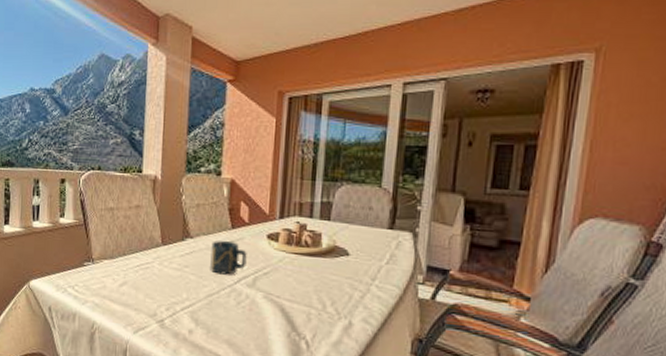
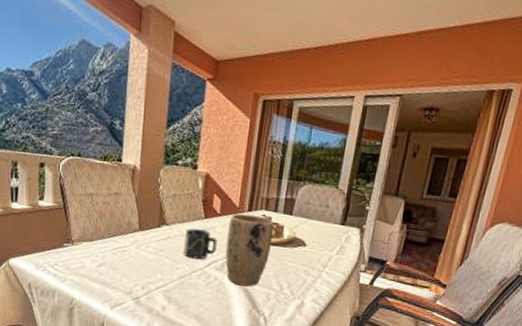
plant pot: none [256,221,310,305] -> present [225,213,274,287]

